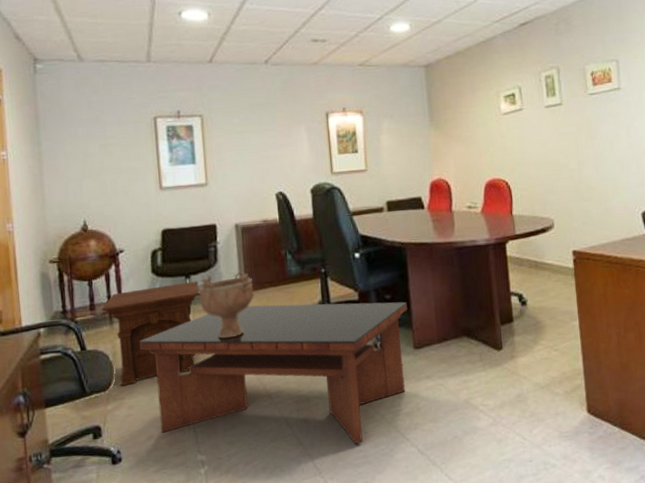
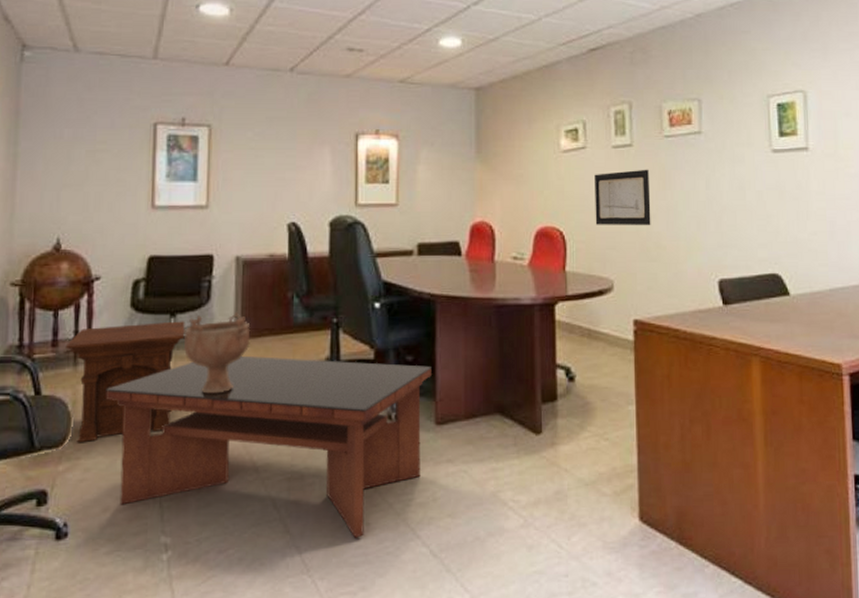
wall art: none [532,123,582,174] -> present [595,169,651,226]

